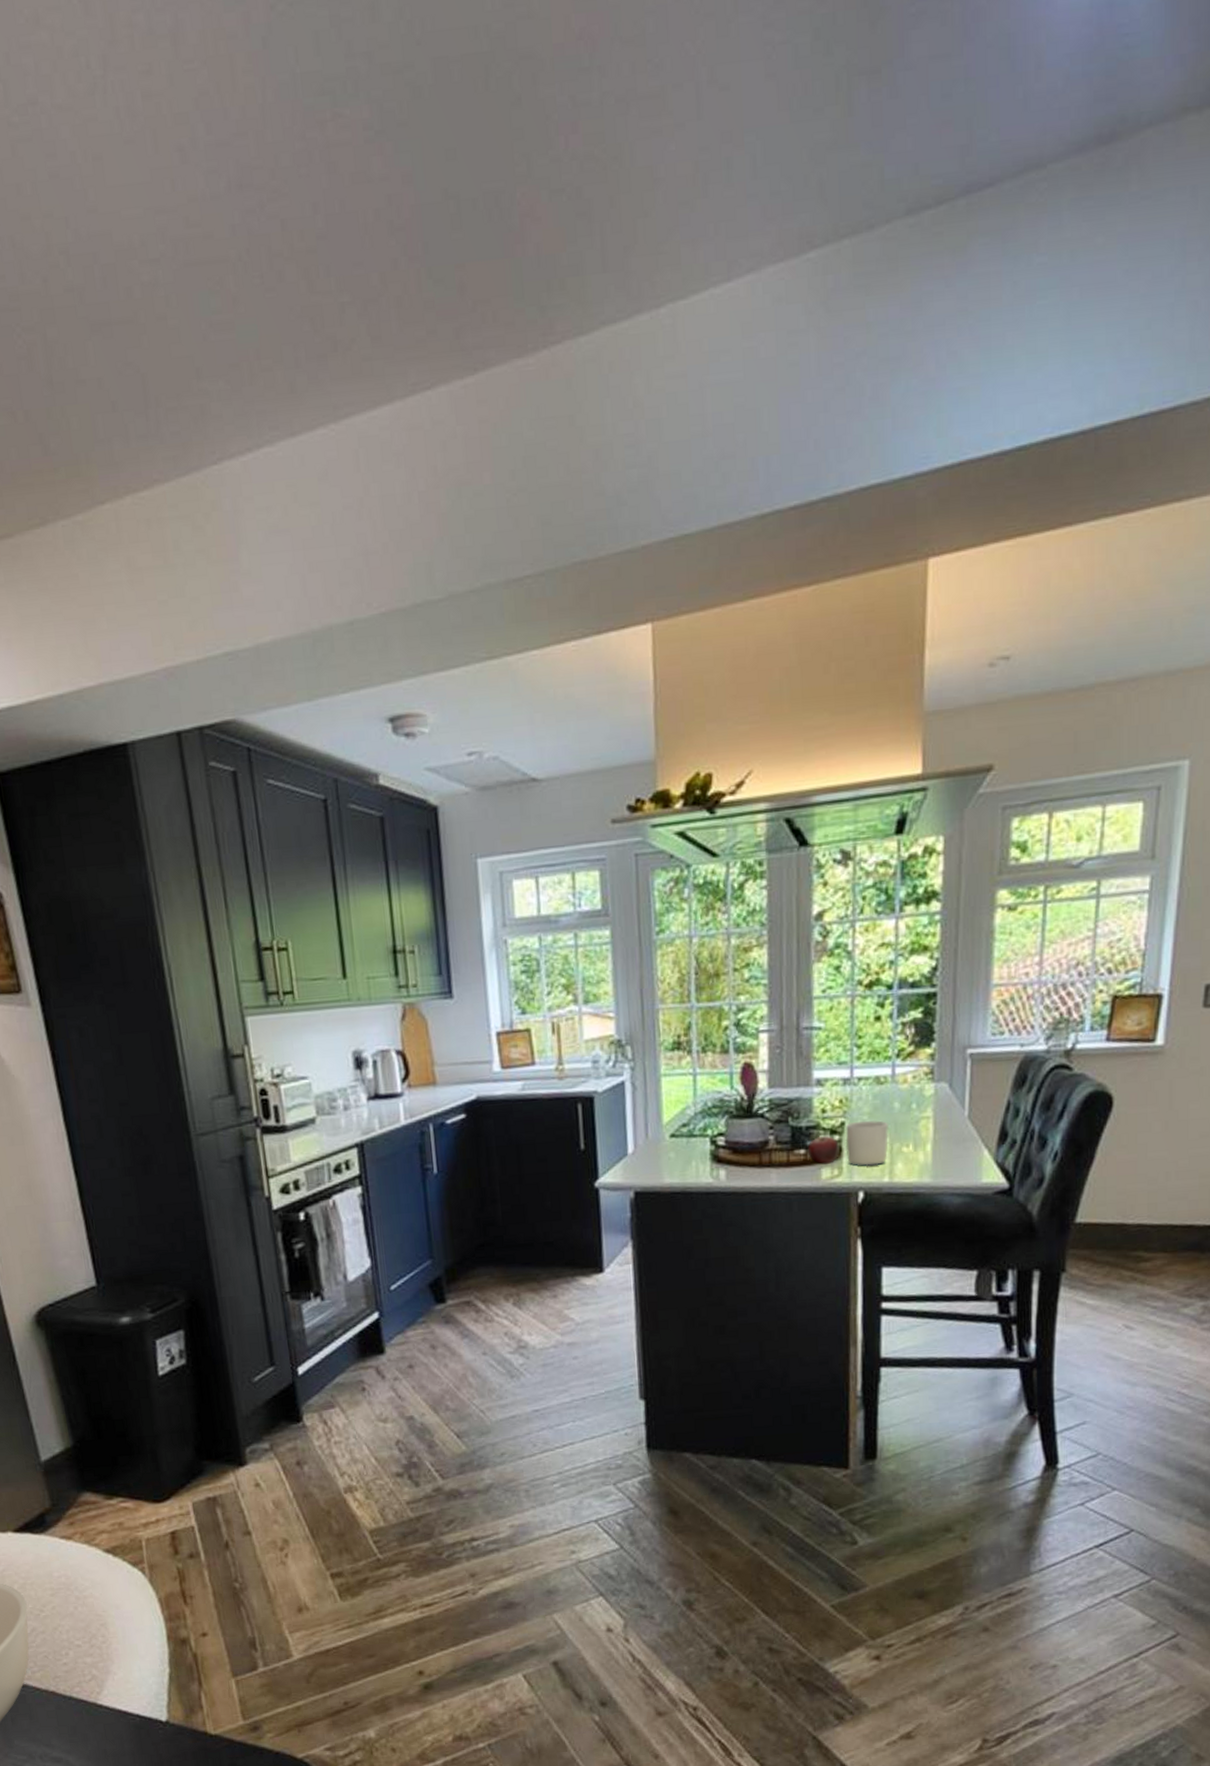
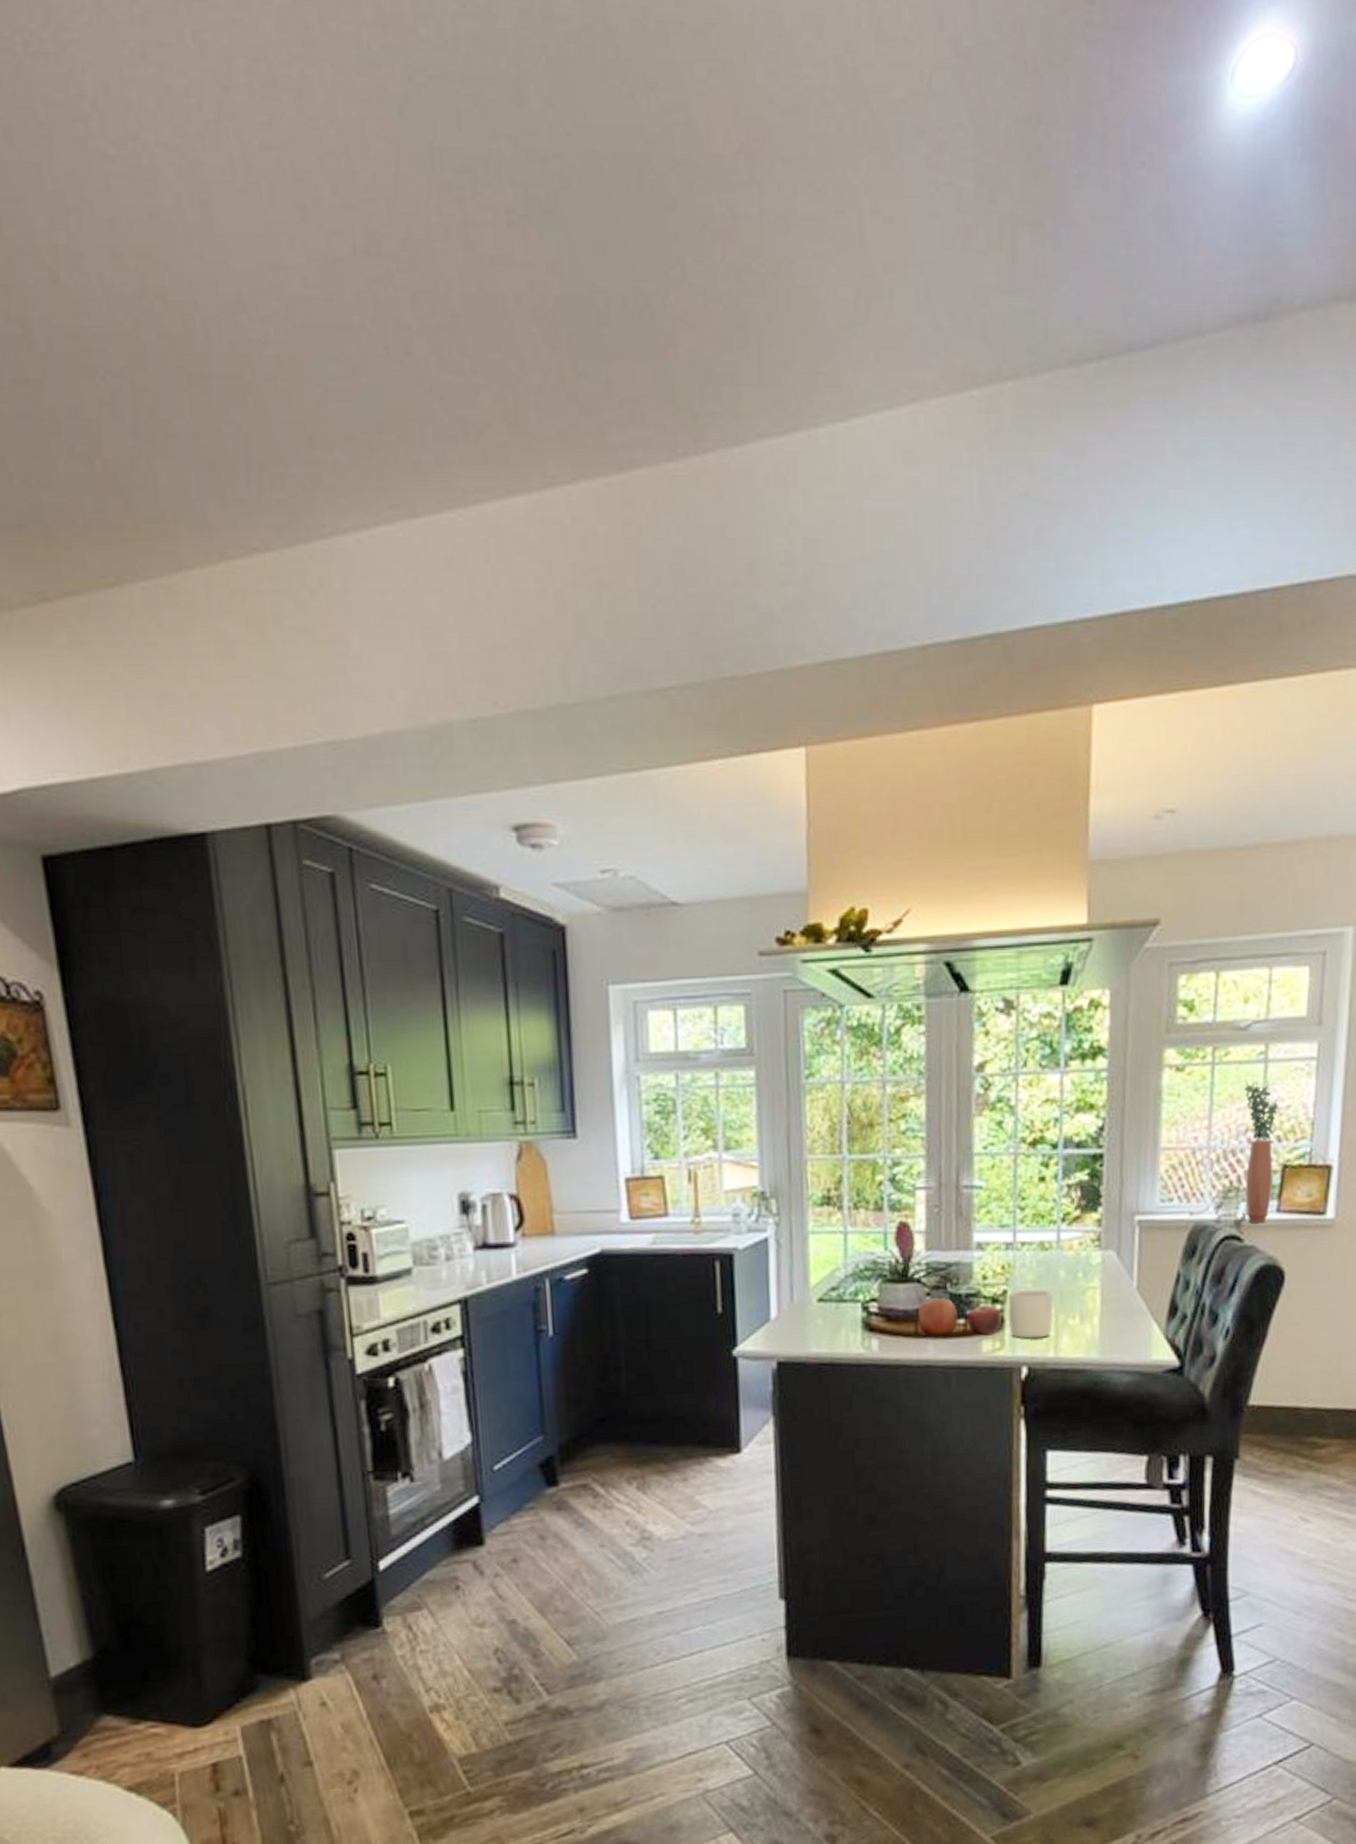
fruit: none [761,1127,799,1167] -> present [917,1294,958,1338]
vase: none [1074,915,1110,1053] -> present [1243,1080,1279,1224]

